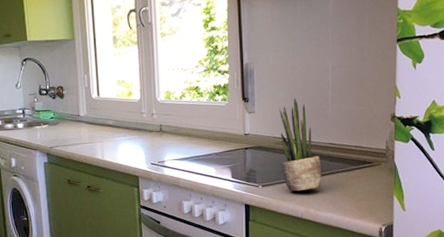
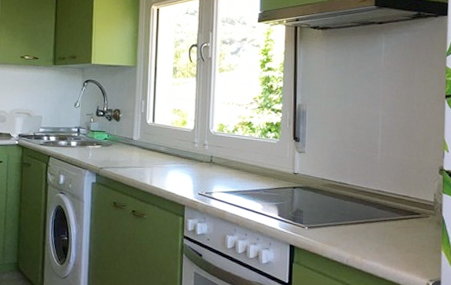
potted plant: present [279,98,322,192] -> none [328,142,369,237]

